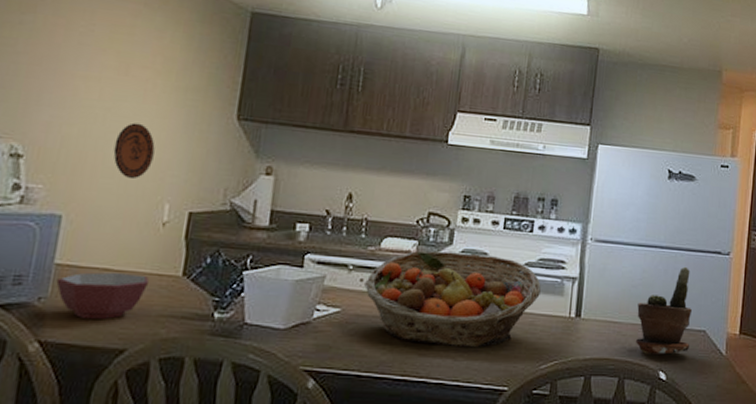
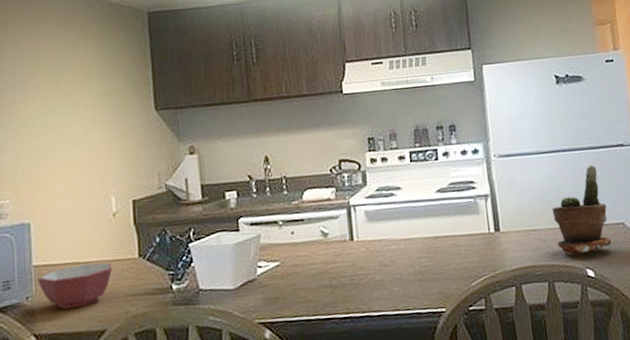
decorative plate: present [113,123,155,180] -> none [59,130,93,181]
fruit basket: present [364,250,541,348] -> none [296,188,457,282]

